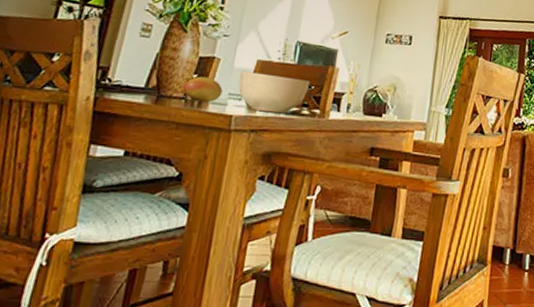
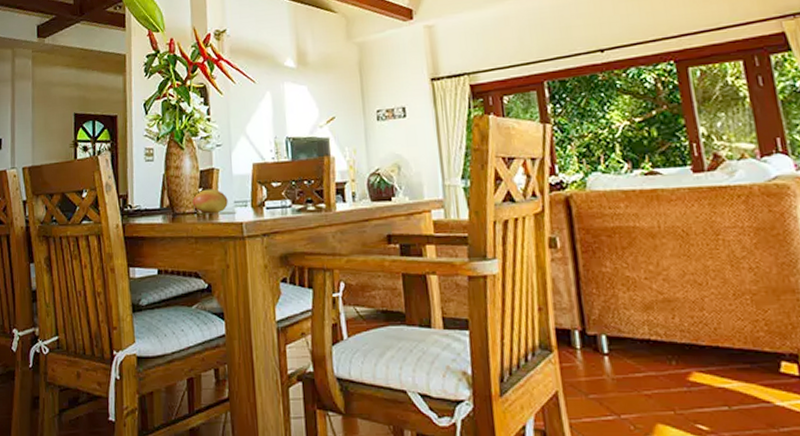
bowl: present [238,71,311,114] -> none [239,175,309,215]

